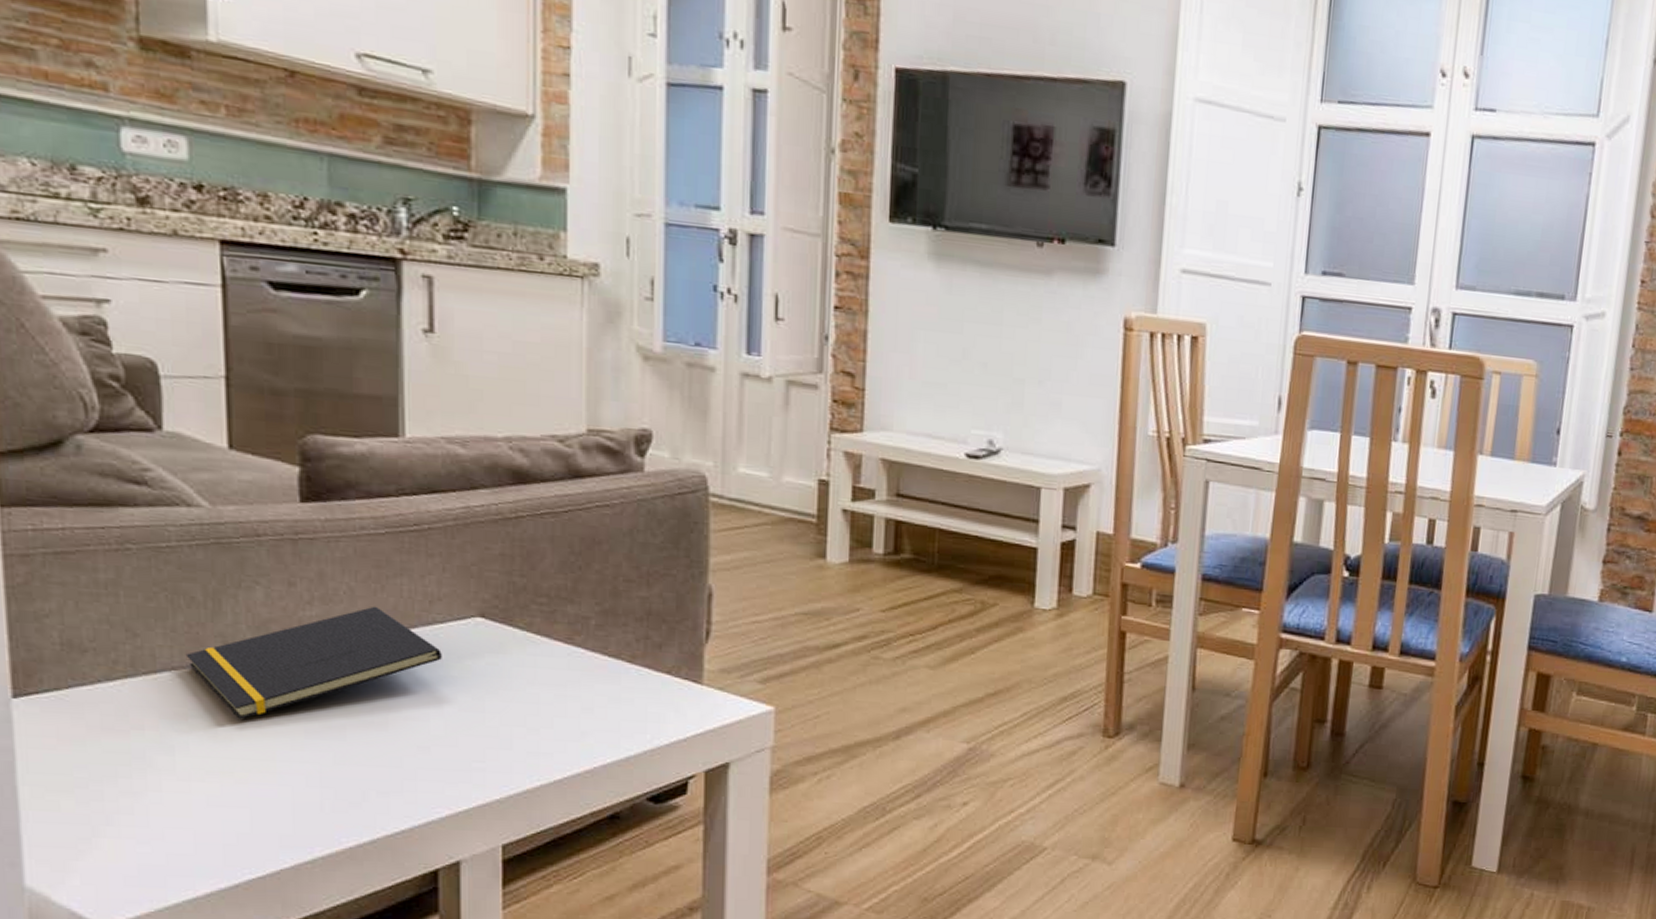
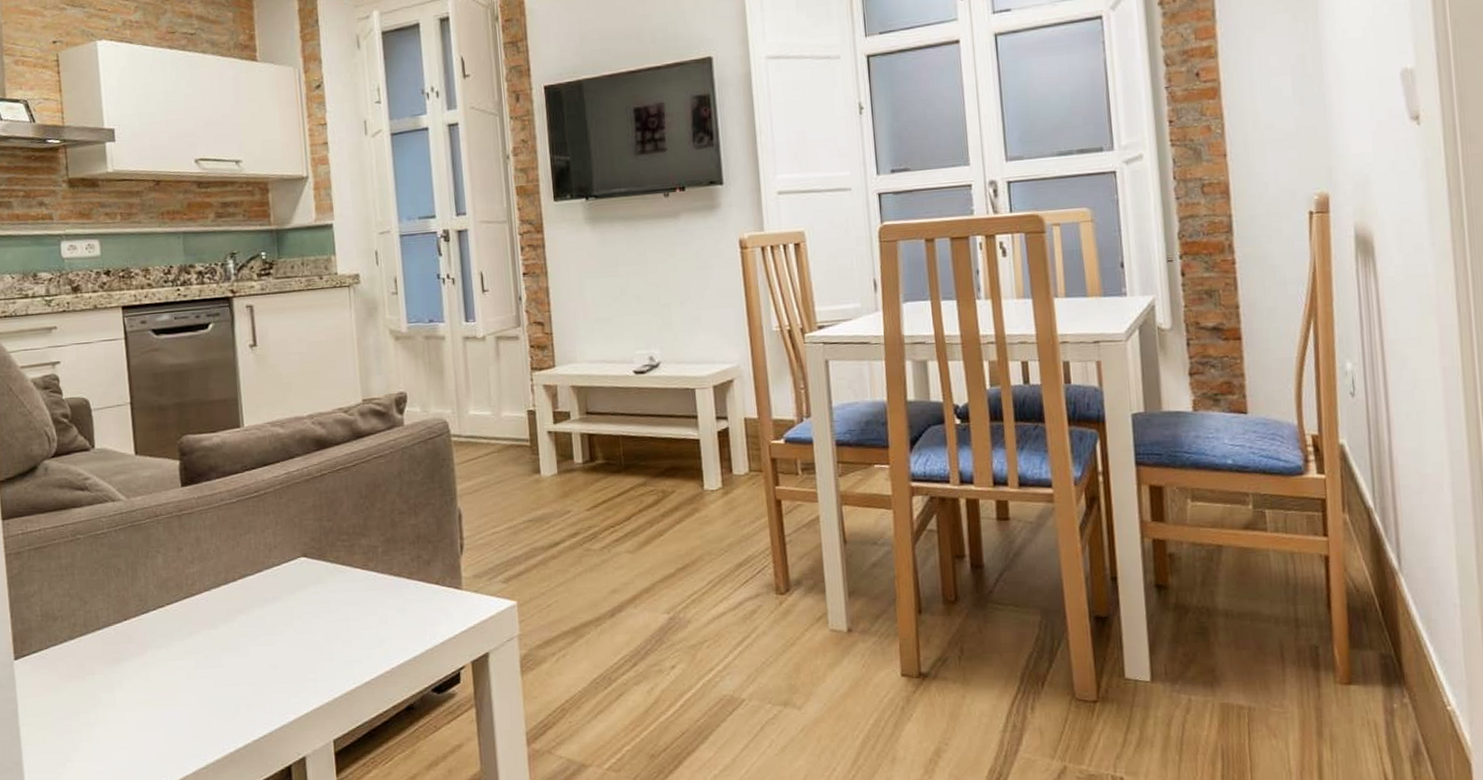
notepad: present [185,606,442,719] -> none [117,558,280,658]

